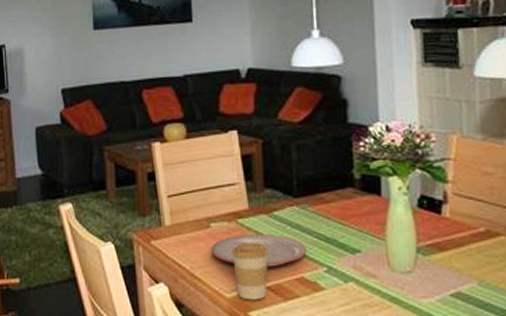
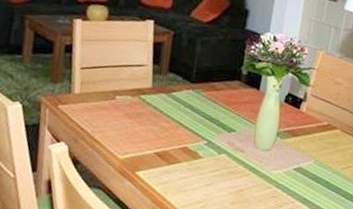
plate: present [211,233,307,267] -> none [112,108,194,137]
coffee cup: present [231,243,269,301] -> none [129,115,162,163]

